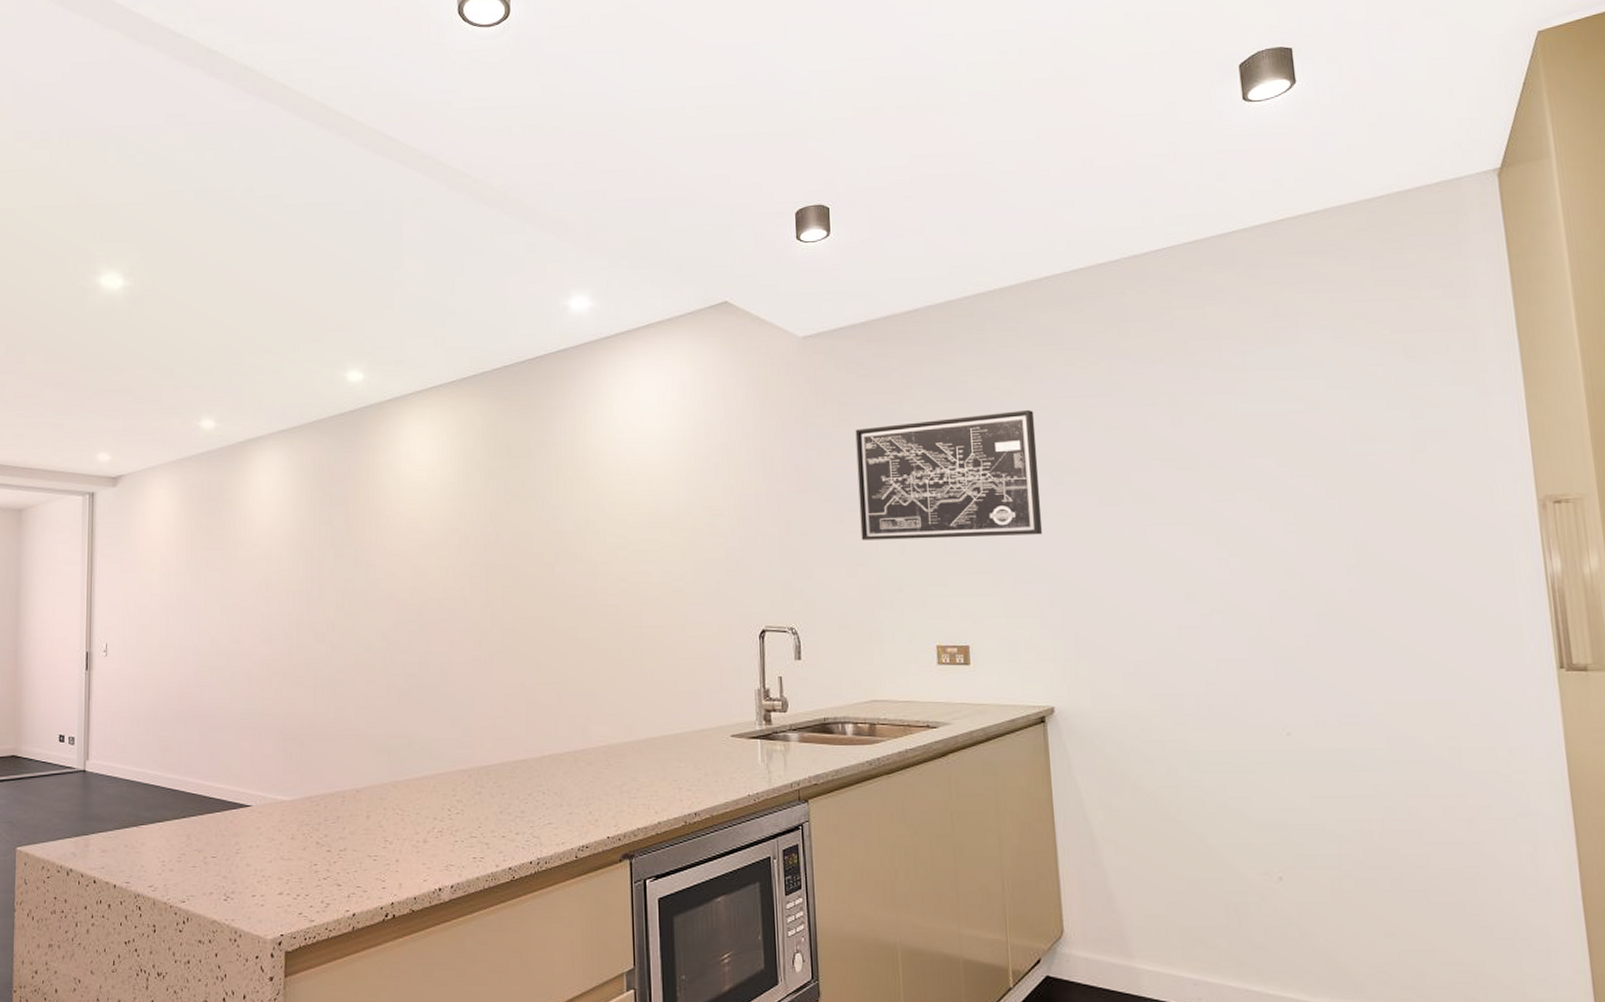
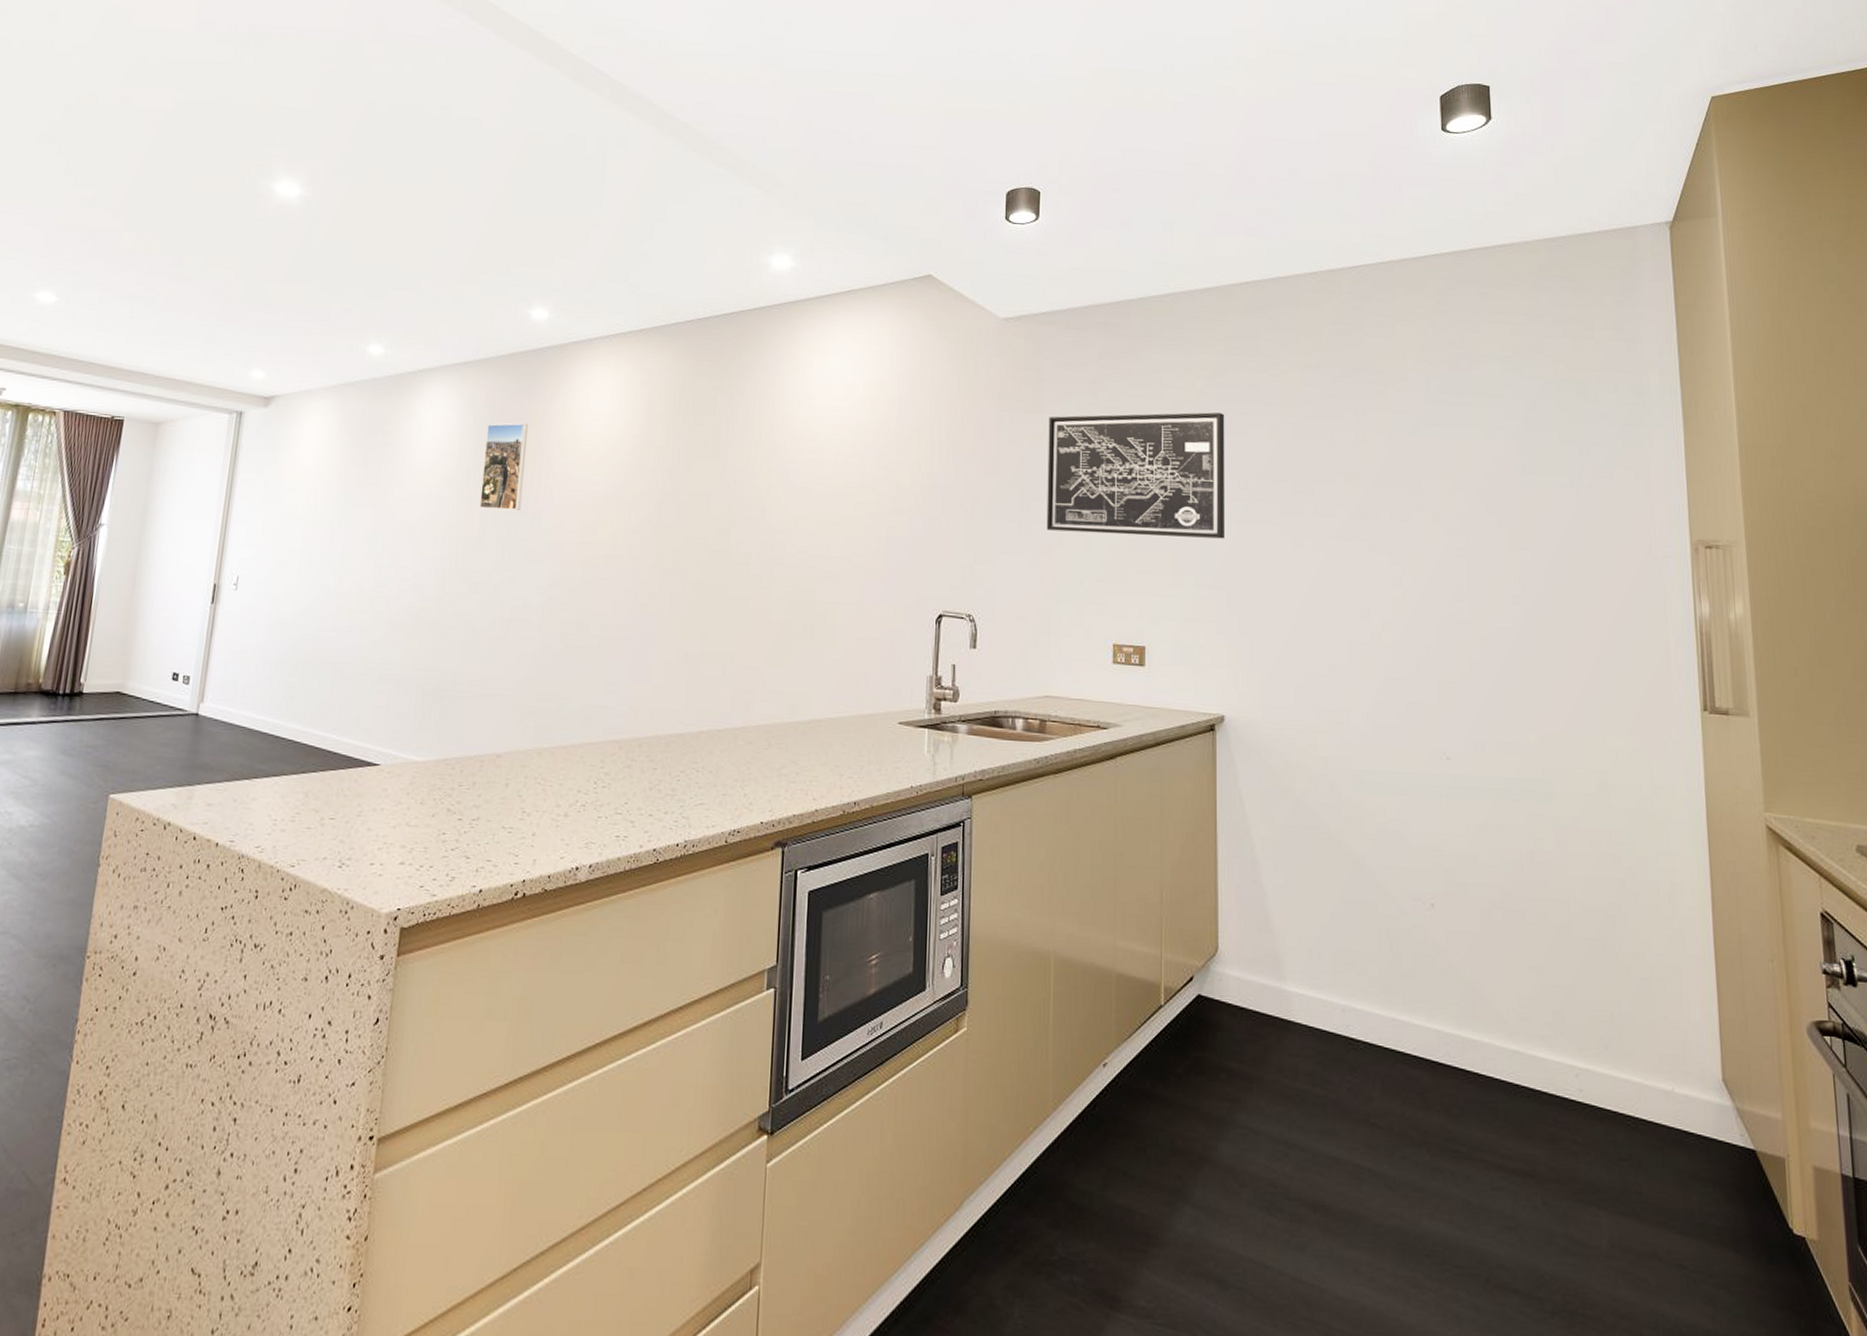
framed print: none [317,480,356,564] -> present [479,423,528,510]

